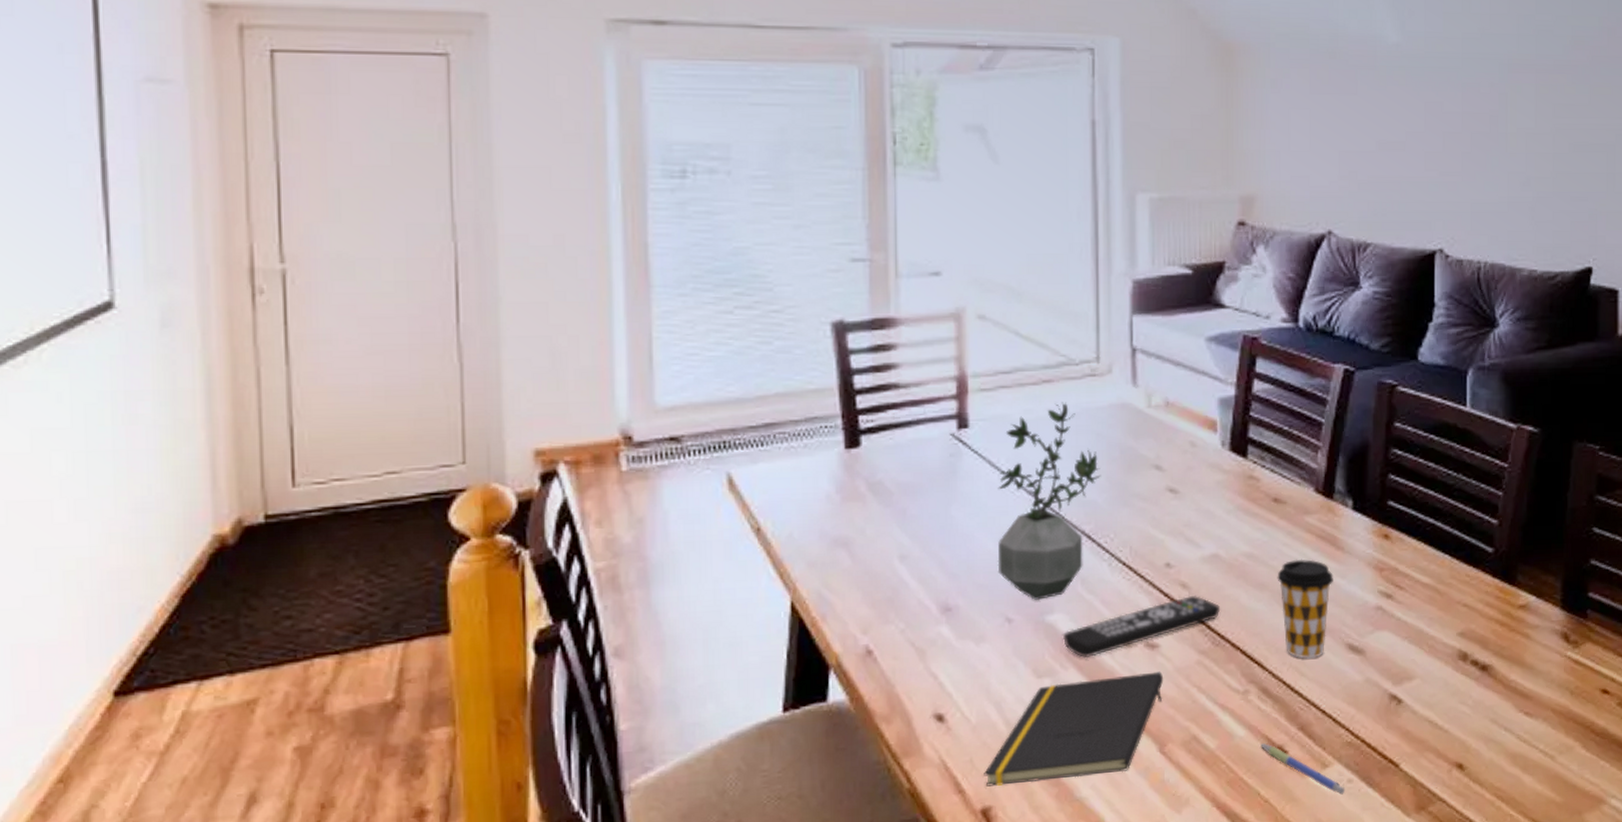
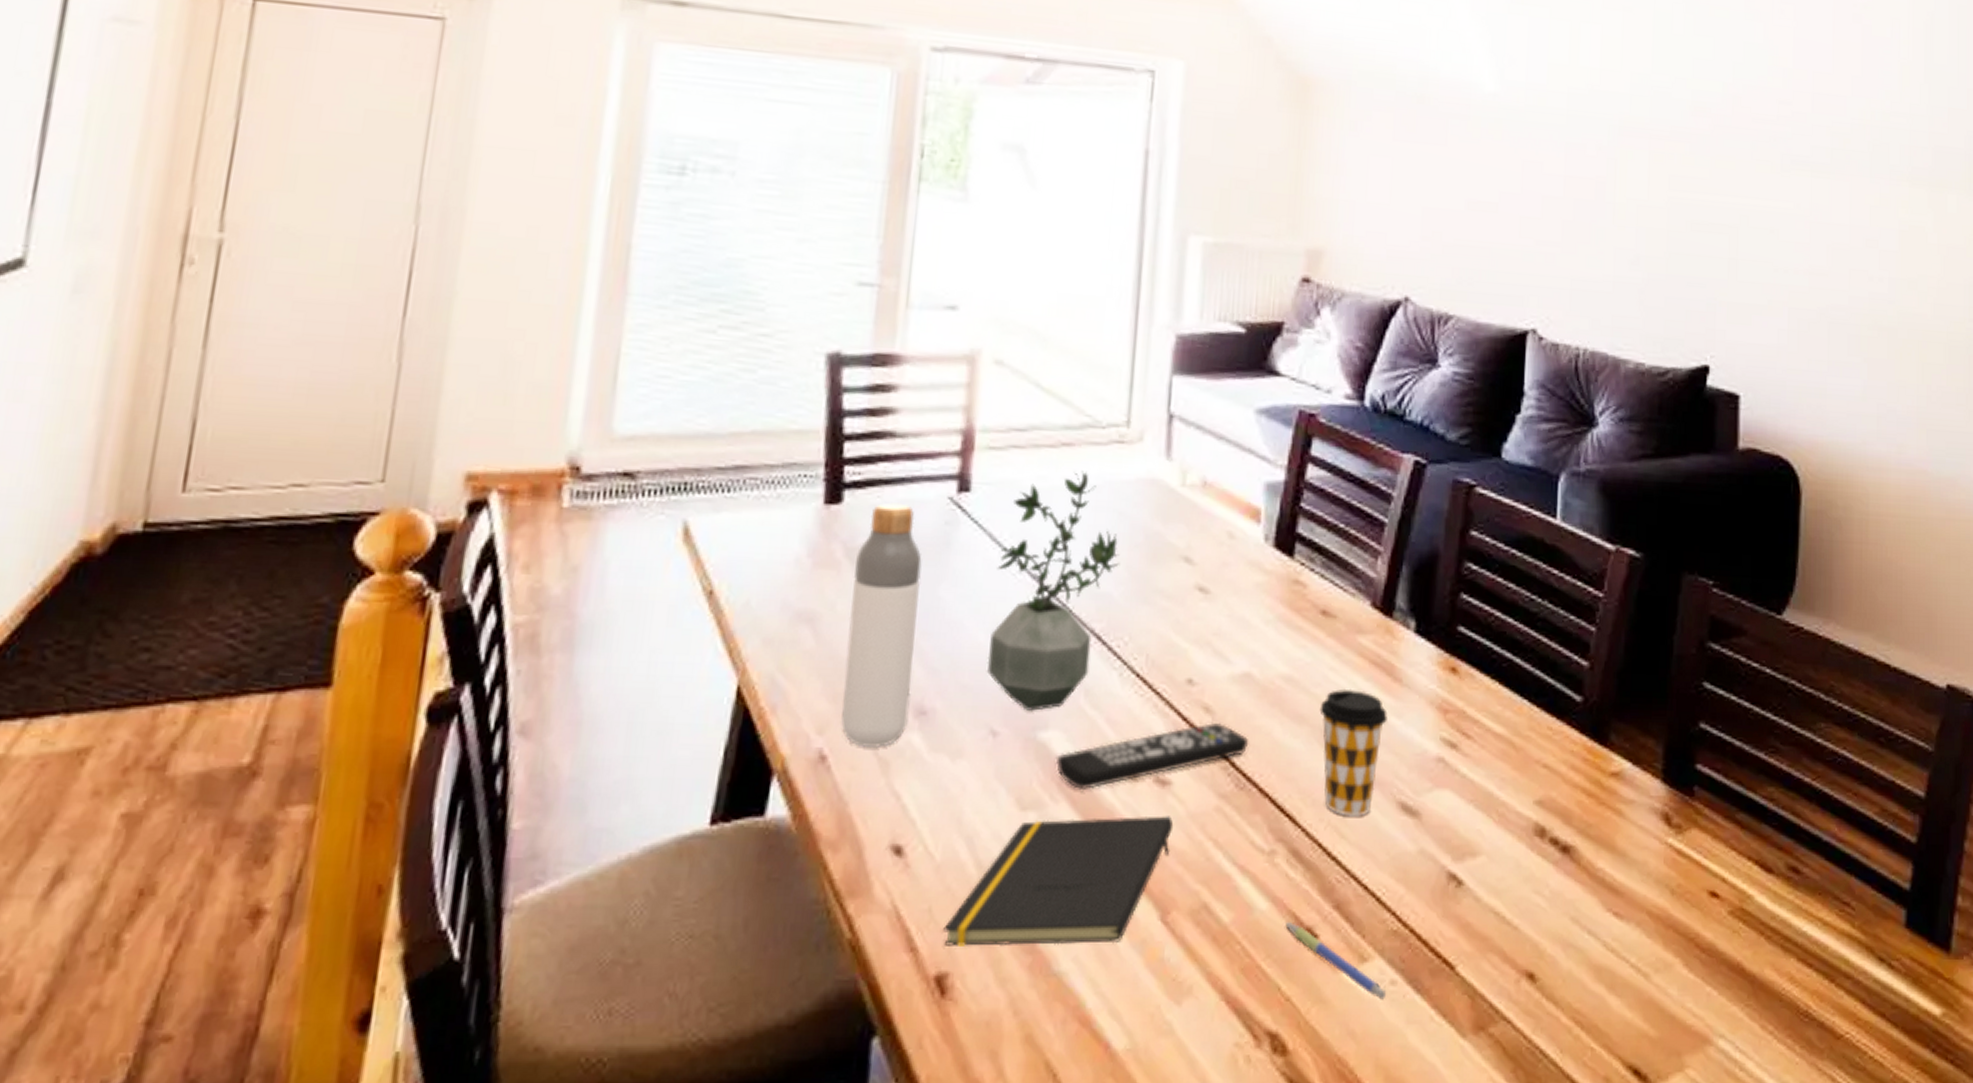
bottle: none [877,442,937,641] -> present [840,502,922,749]

